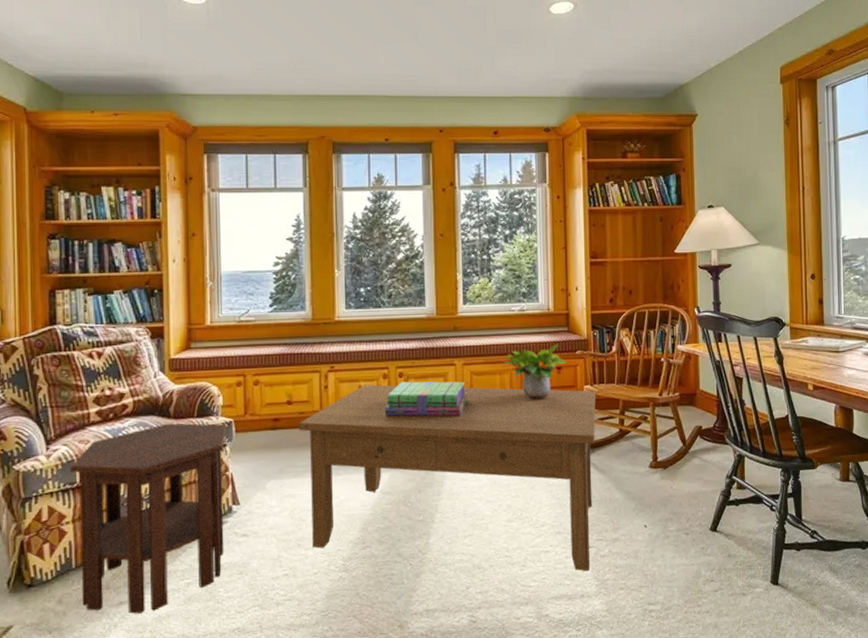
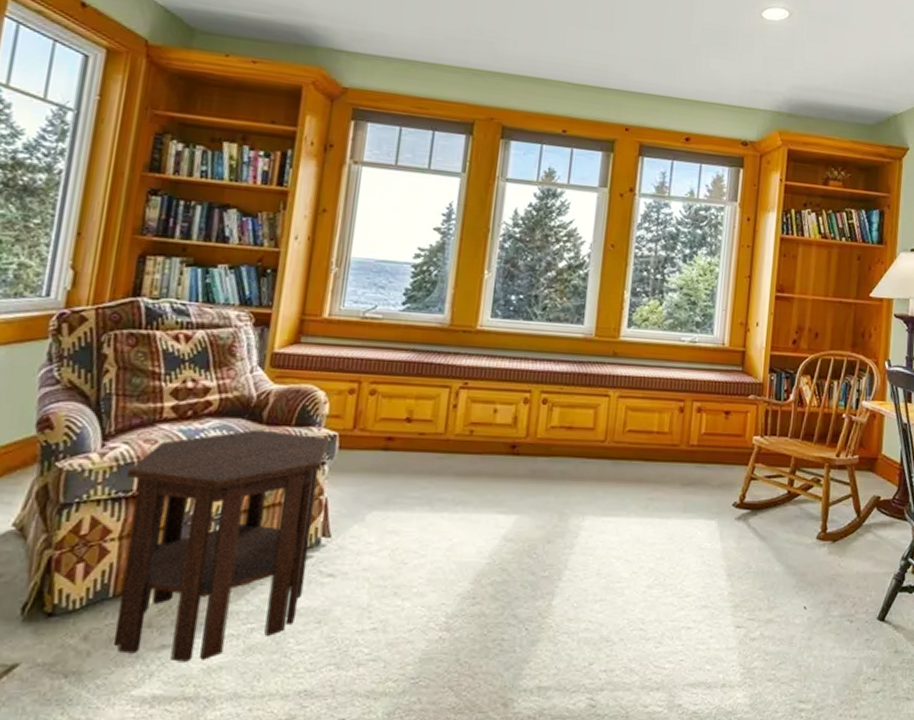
coffee table: present [298,384,596,572] -> none [411,408,765,656]
stack of books: present [384,381,468,417] -> none [520,409,620,457]
potted plant: present [503,344,567,399] -> none [664,385,737,447]

